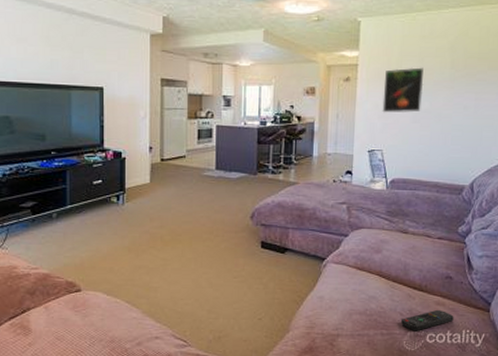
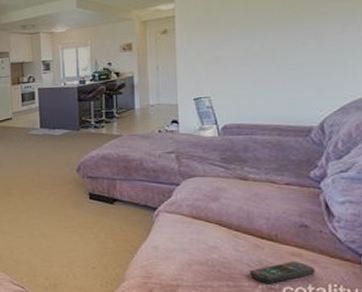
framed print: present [382,67,424,113] -> none [205,10,251,60]

